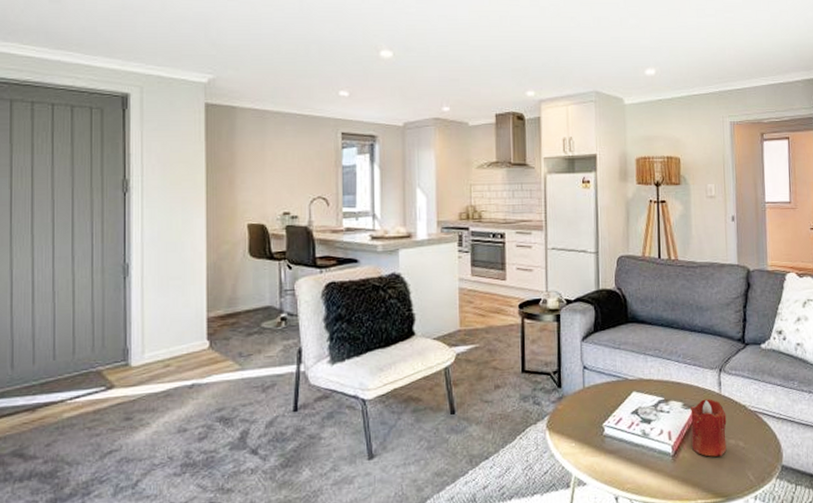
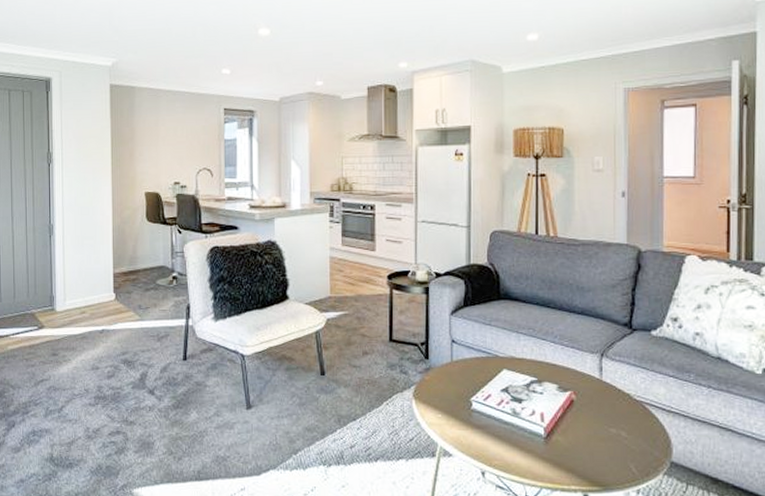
candle: present [691,399,727,457] -> none [567,383,607,444]

